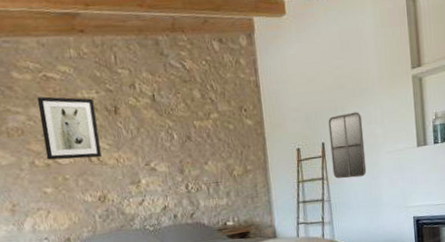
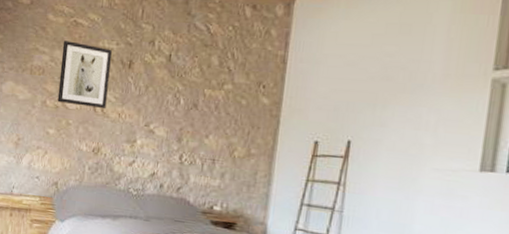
home mirror: present [328,112,367,179] -> none [353,111,409,193]

